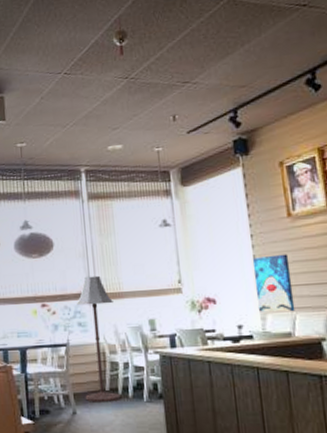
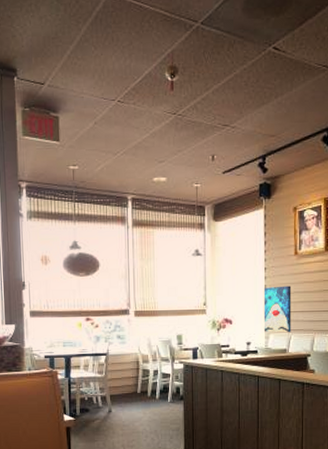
floor lamp: present [75,275,121,402] -> none [116,295,149,403]

